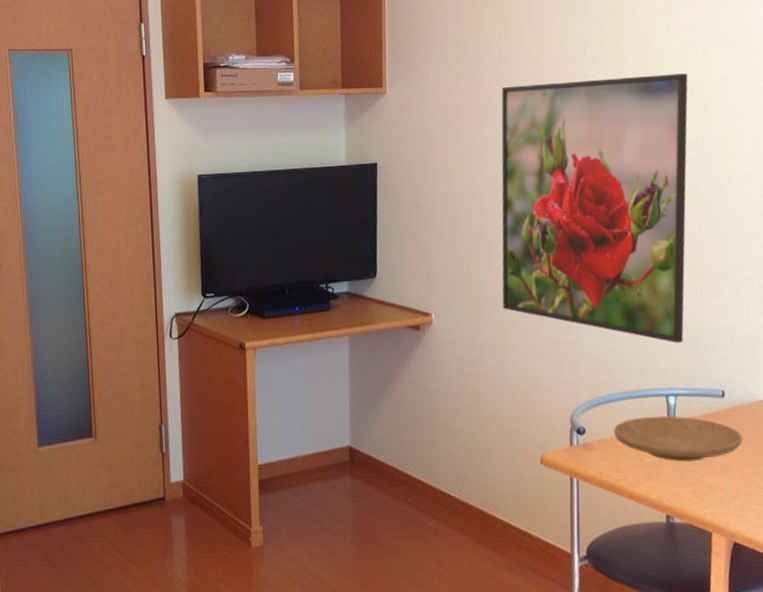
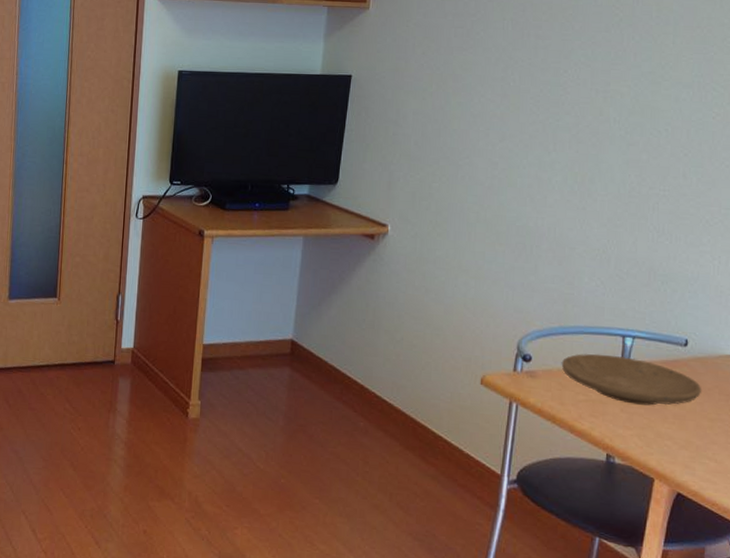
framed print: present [501,73,688,343] -> none [461,11,692,286]

